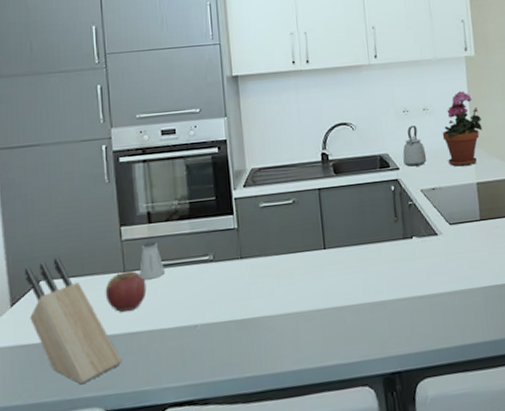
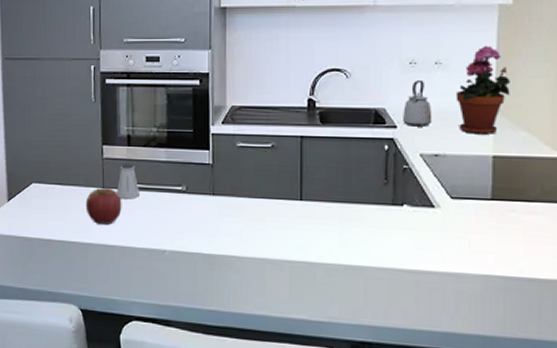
knife block: present [24,257,122,385] -> none [19,164,96,282]

